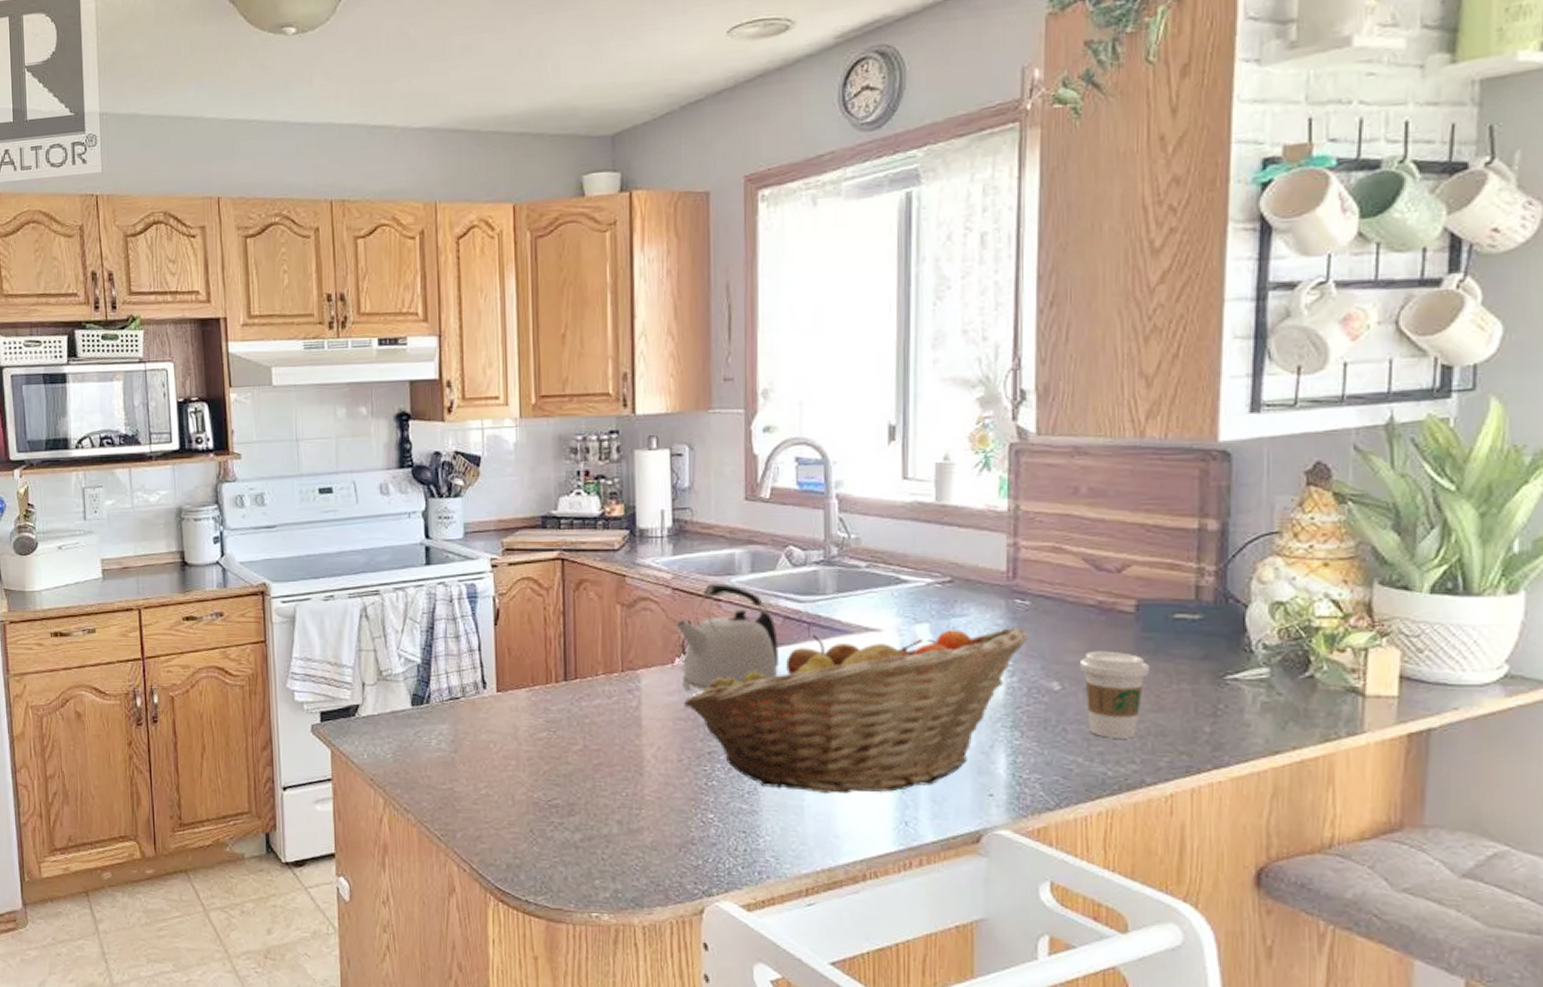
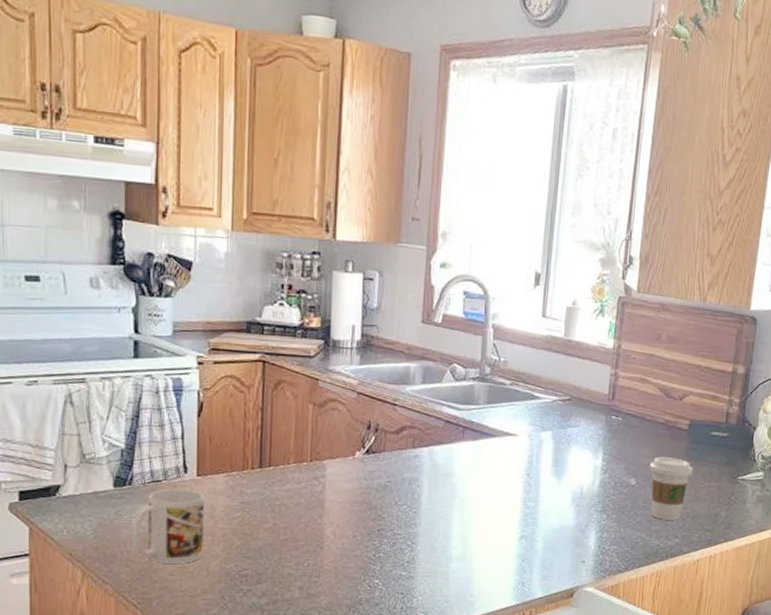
mug: none [431,706,507,791] -> present [131,488,204,564]
kettle: present [675,583,780,691] -> none [358,390,440,479]
fruit basket: present [684,627,1028,794] -> none [361,436,618,562]

